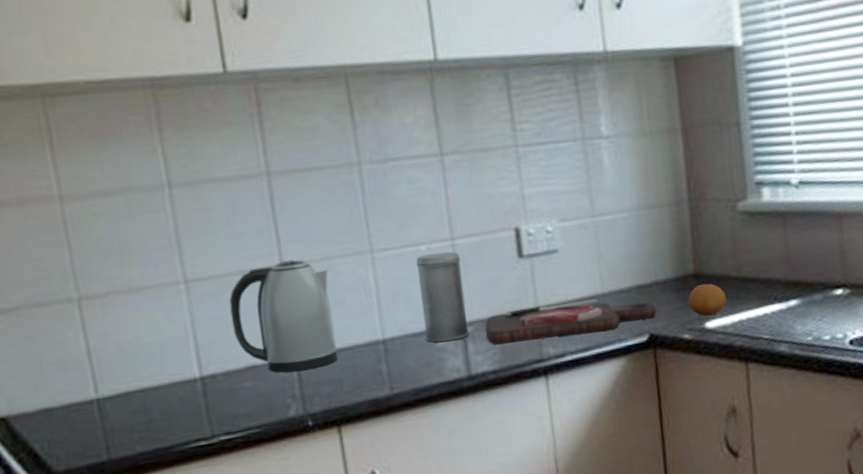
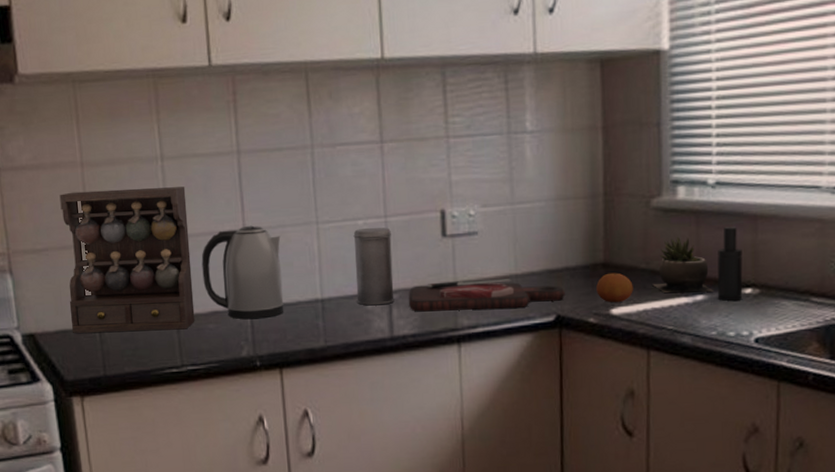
spice rack: none [31,218,227,411] -> present [59,186,195,333]
succulent plant: none [745,240,807,301] -> present [652,236,714,293]
soap dispenser: none [806,226,834,304] -> present [717,226,743,301]

